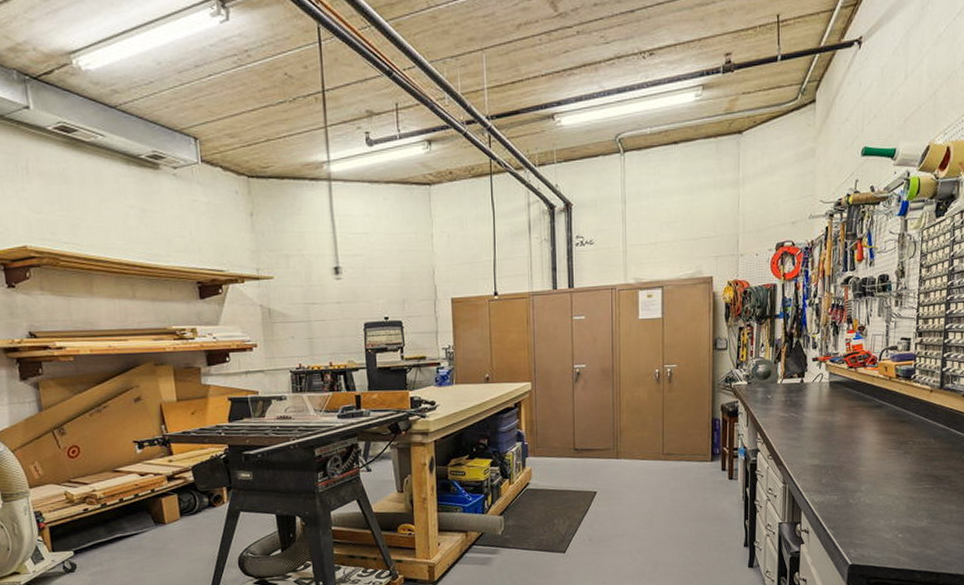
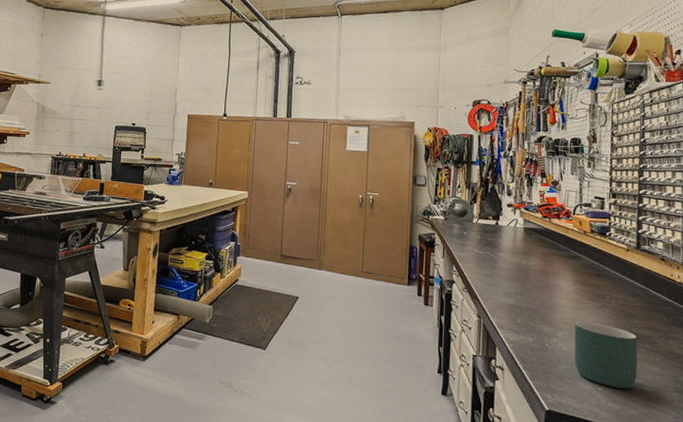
mug: none [876,471,937,532] -> present [574,321,638,389]

